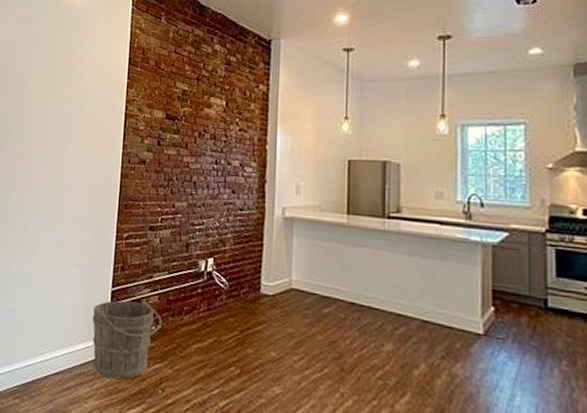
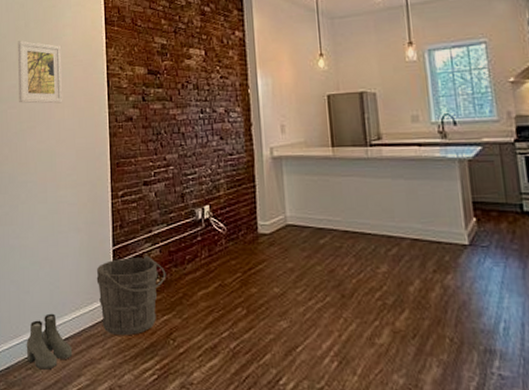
boots: none [16,346,61,402] -> present [26,313,73,370]
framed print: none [36,72,83,138] -> present [18,40,63,104]

